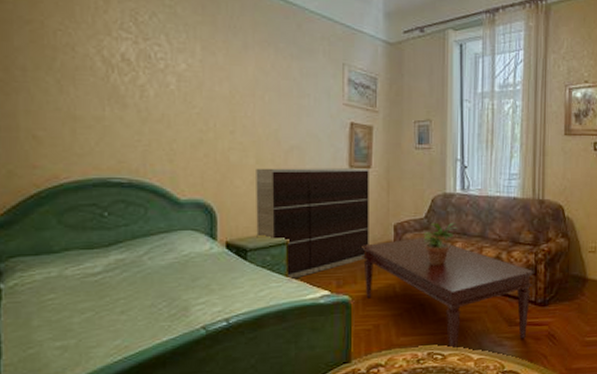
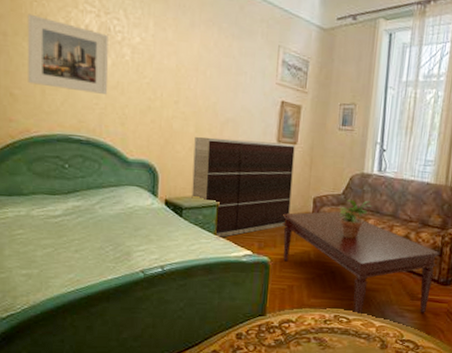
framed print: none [50,44,152,129] -> present [27,13,108,94]

